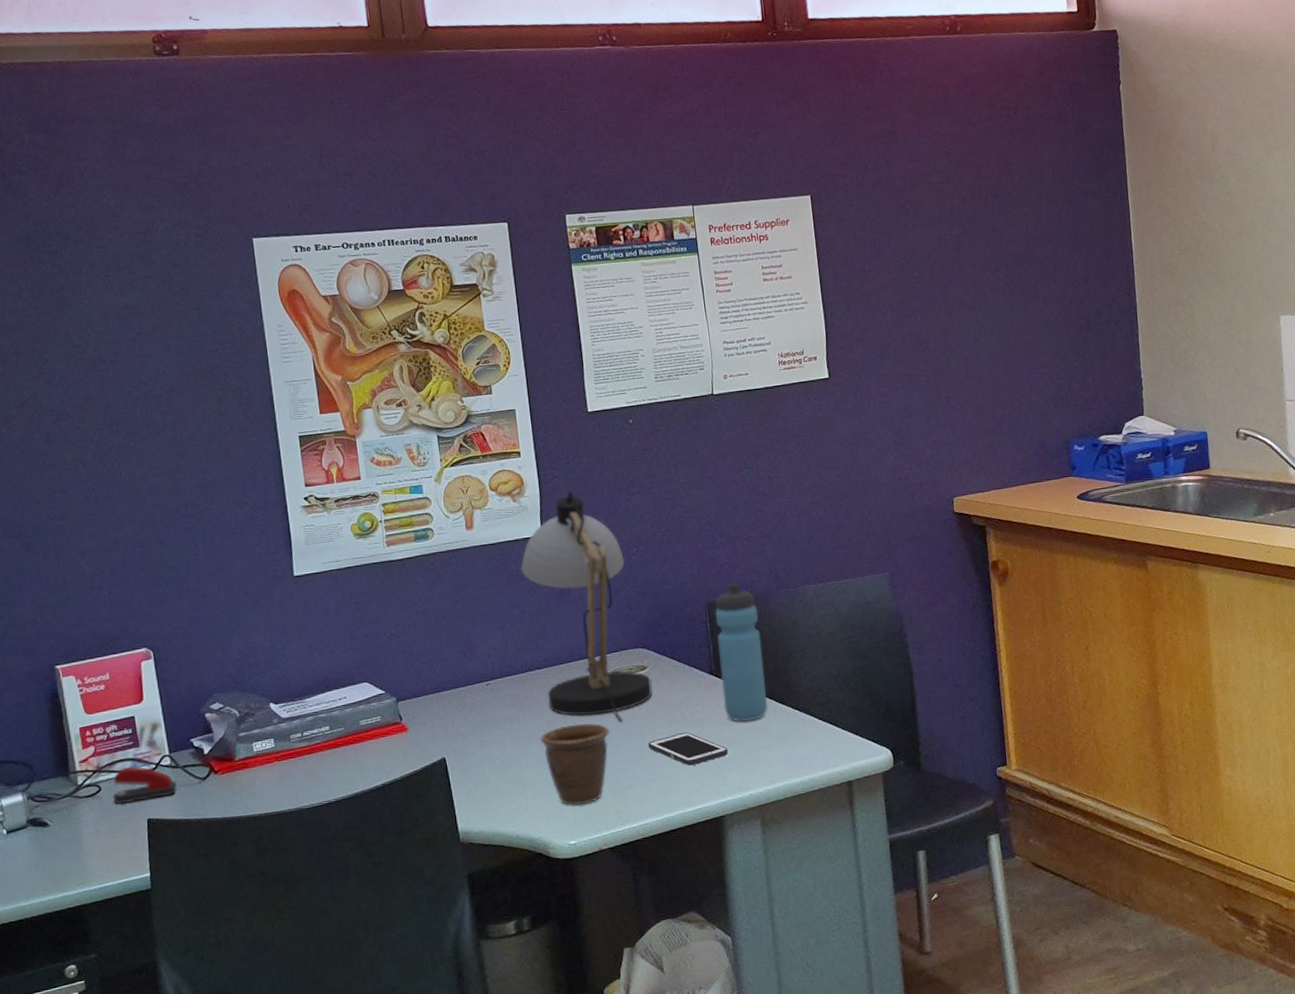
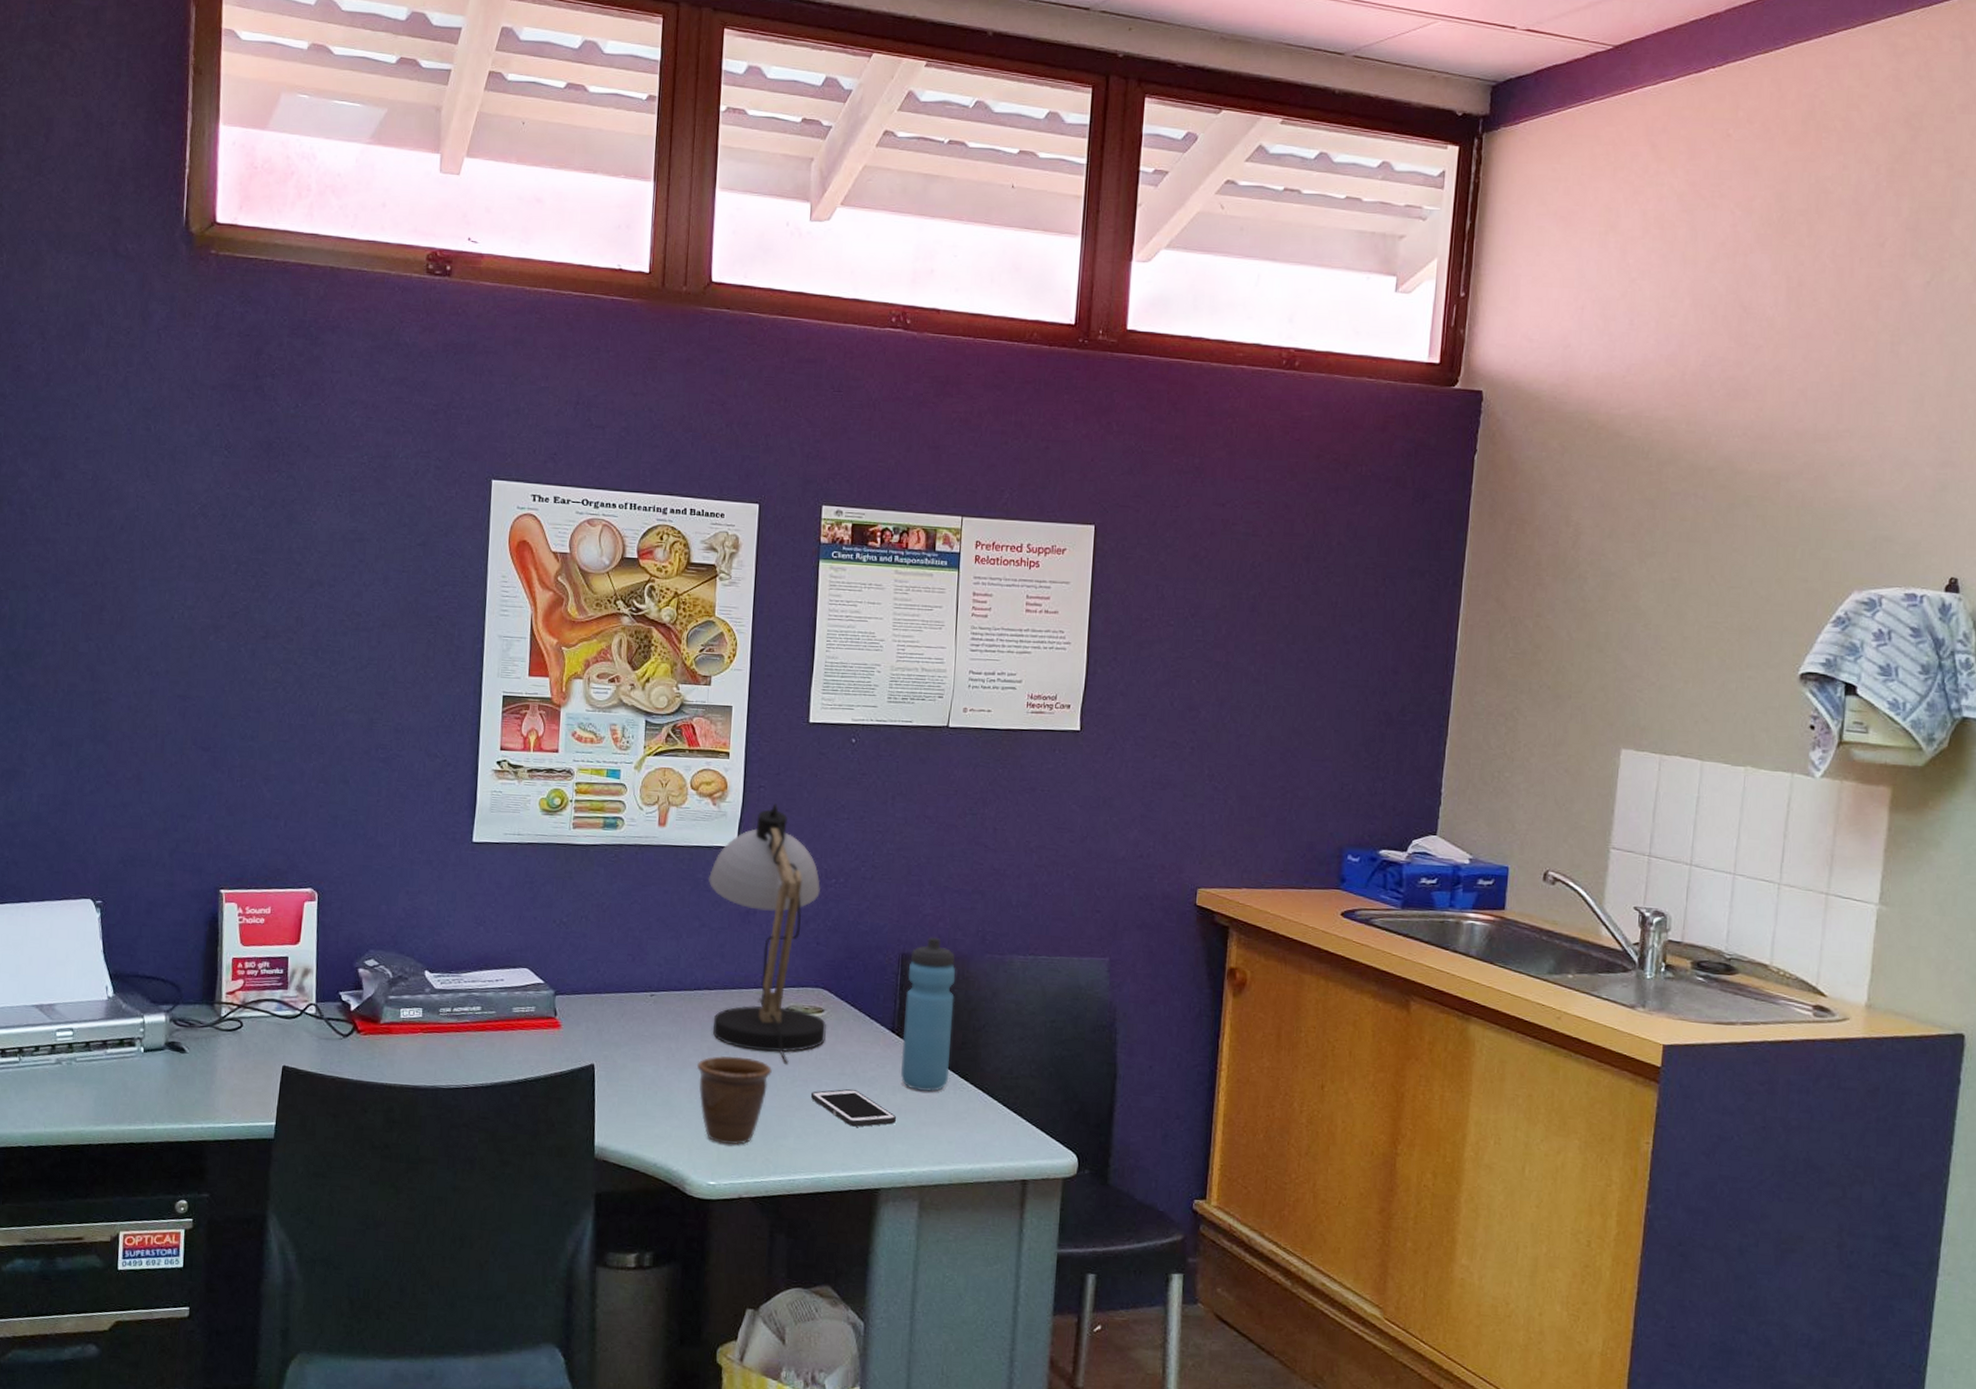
stapler: present [112,765,178,804] -> none [252,1007,319,1046]

